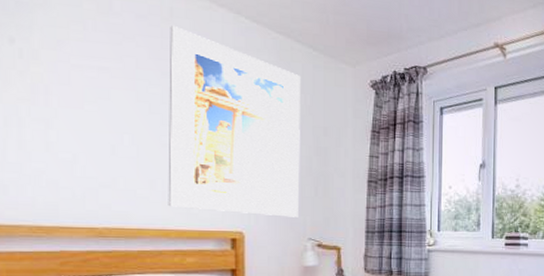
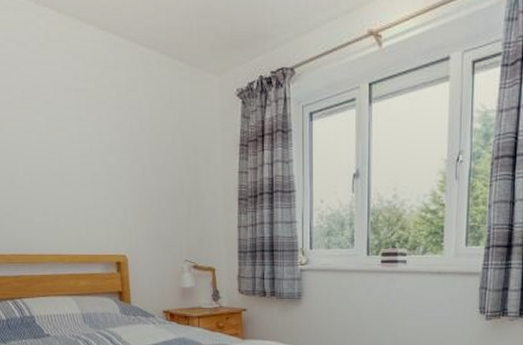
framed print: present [168,25,300,217] -> none [47,50,174,239]

